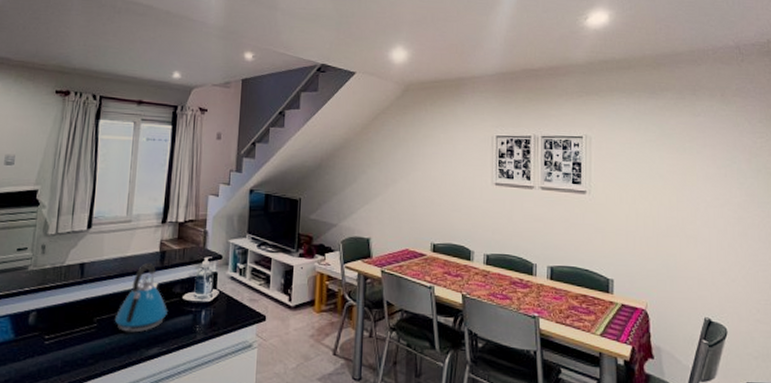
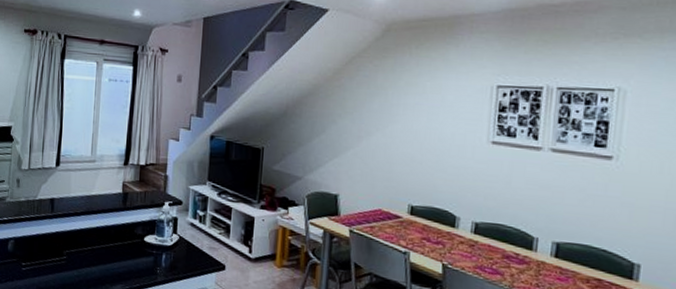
kettle: present [114,263,167,333] -> none [82,203,130,268]

